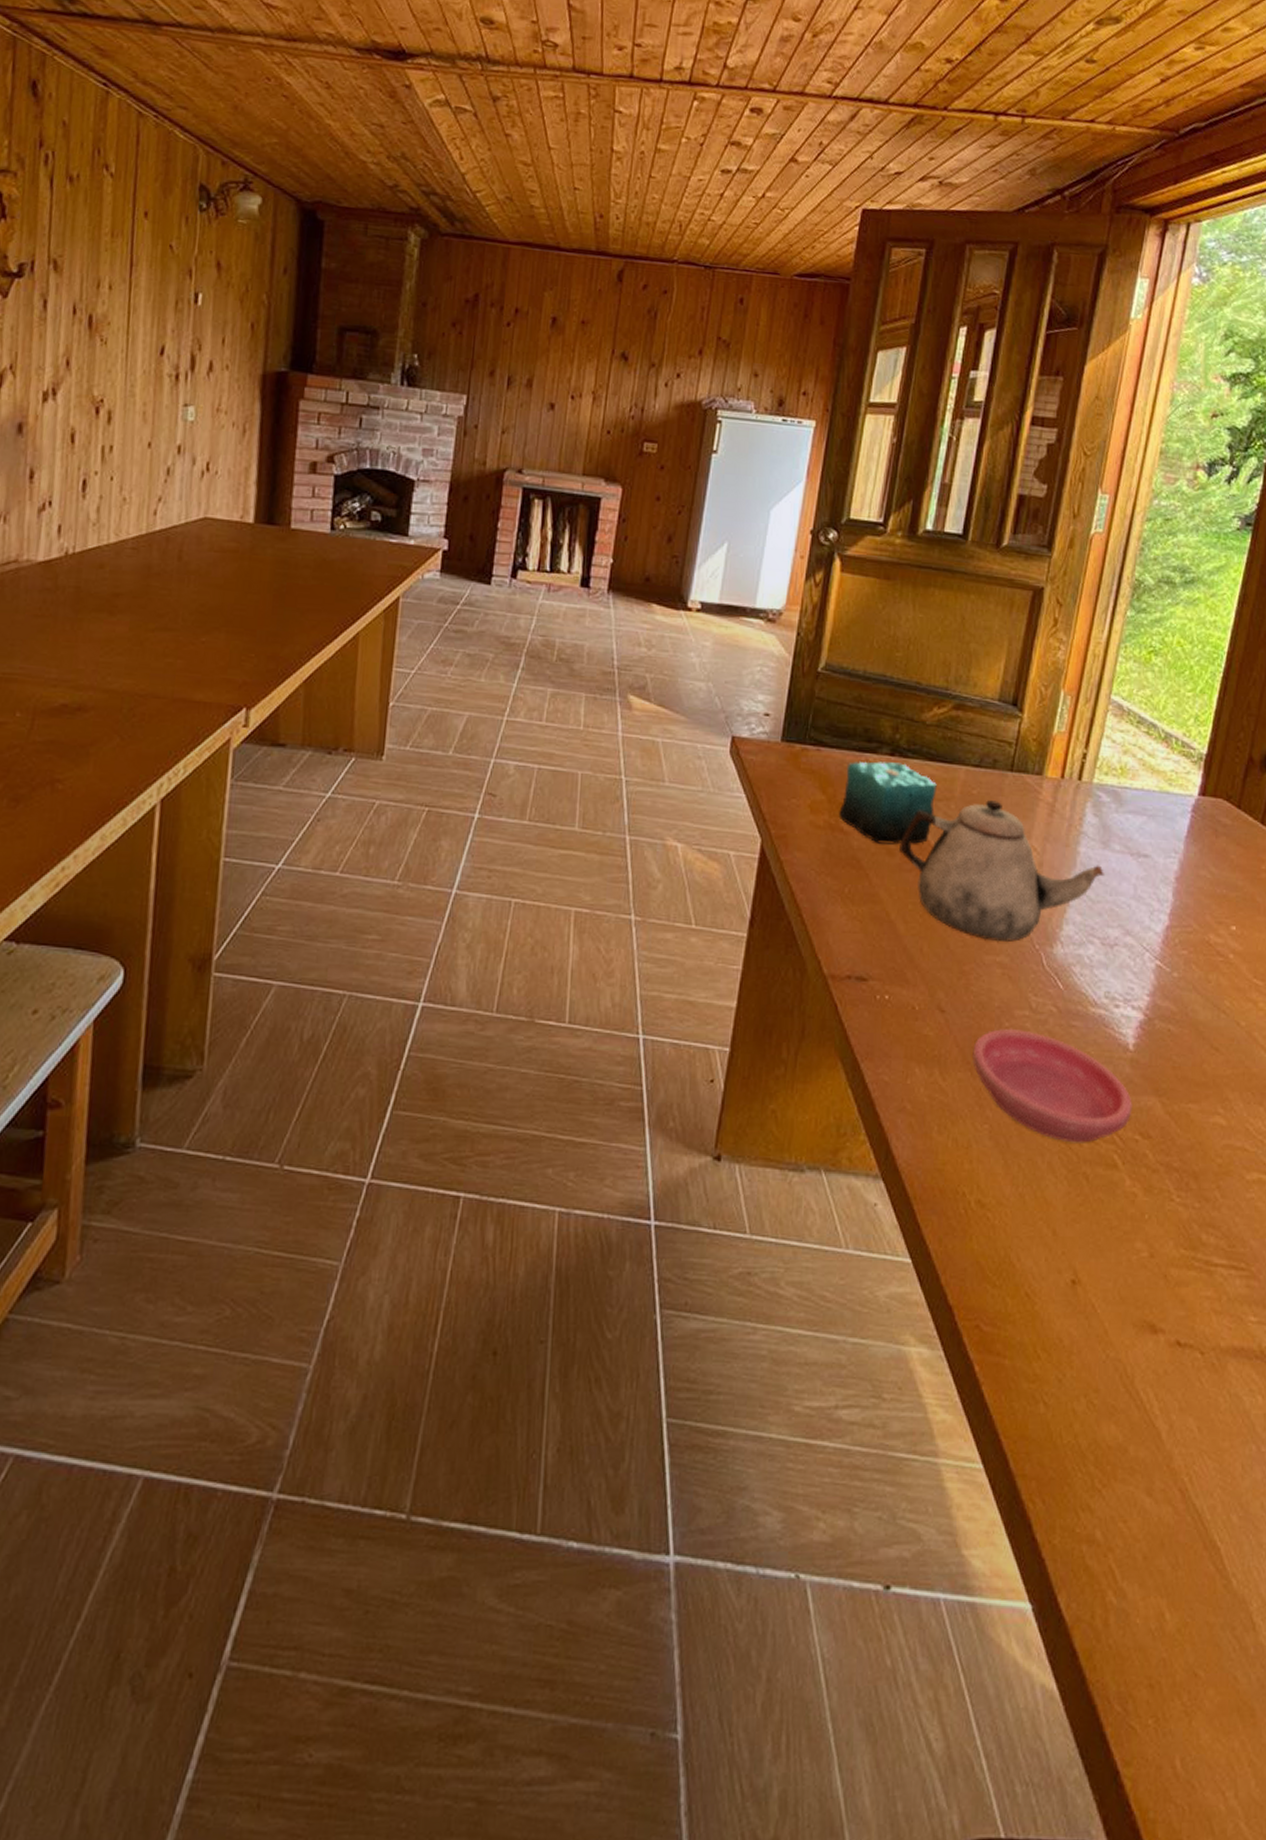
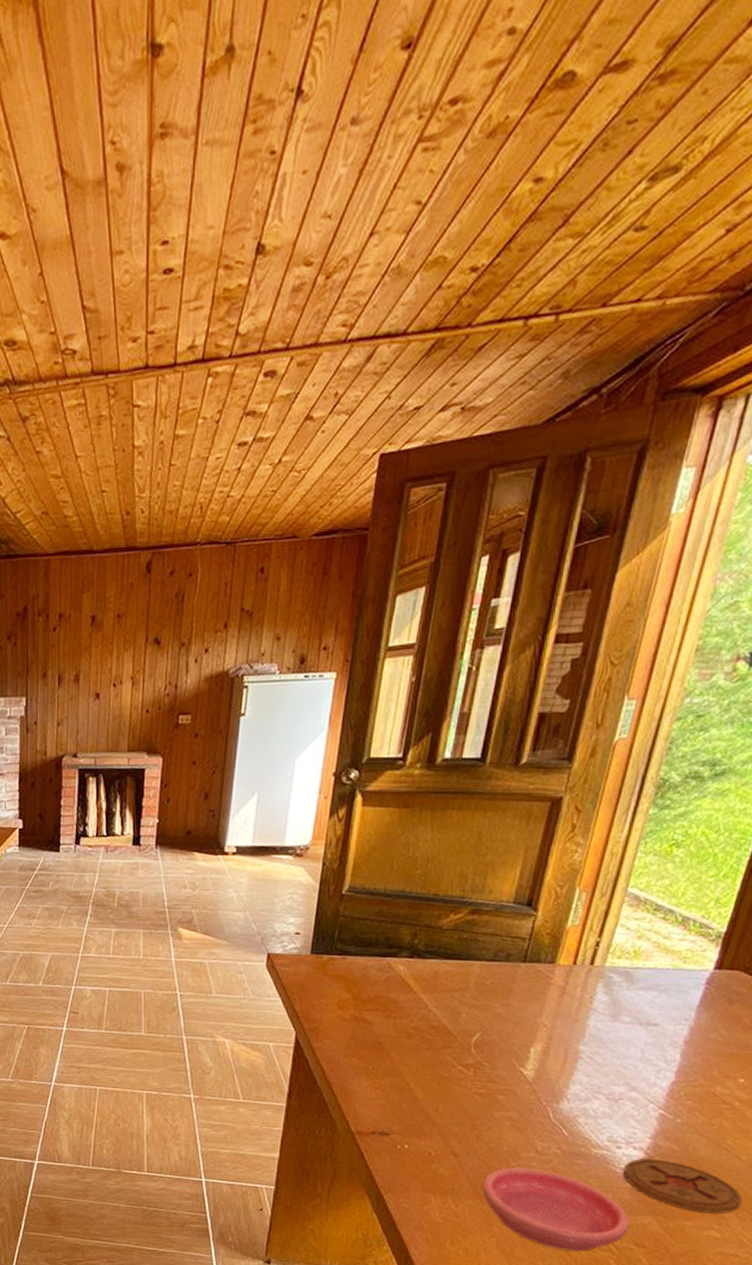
candle: present [838,760,937,845] -> none [363,962,453,1030]
teapot: present [899,800,1104,942] -> none [418,988,612,1100]
coaster: none [1123,1021,1245,1093] -> present [623,1159,742,1213]

